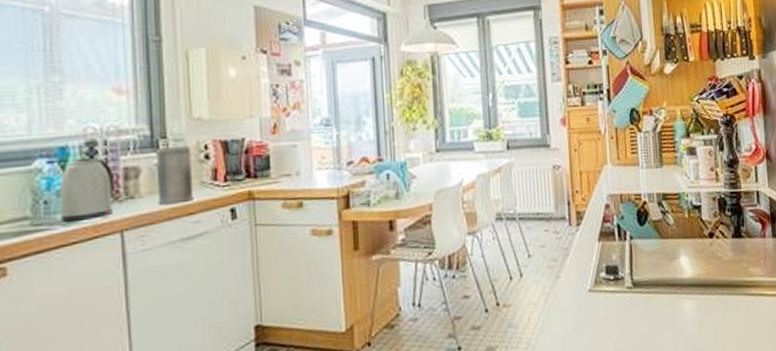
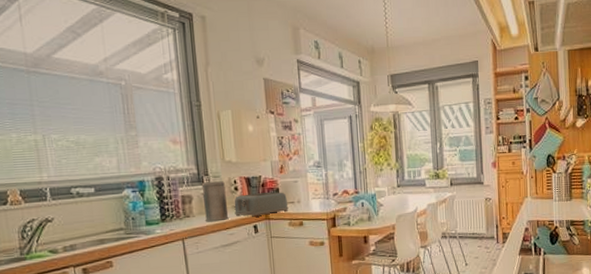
kettle: present [59,157,114,222] -> none [141,188,177,232]
toaster: none [202,160,283,198] -> present [234,192,289,218]

